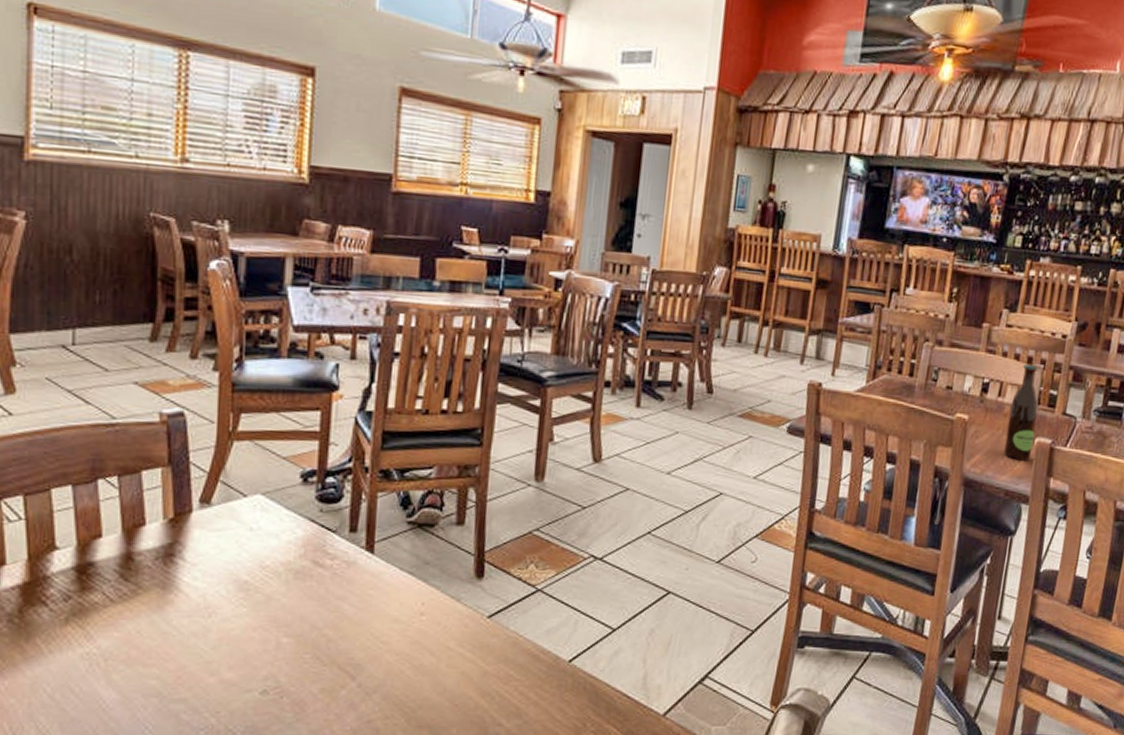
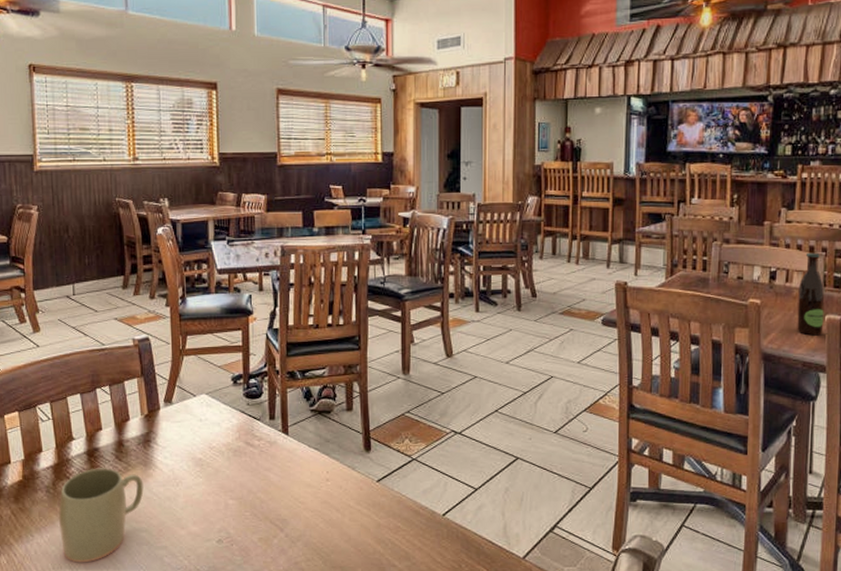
mug: none [24,590,159,721] -> present [58,468,144,563]

